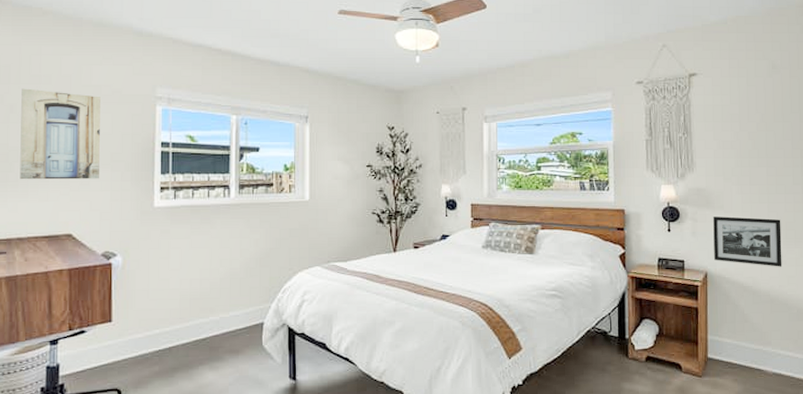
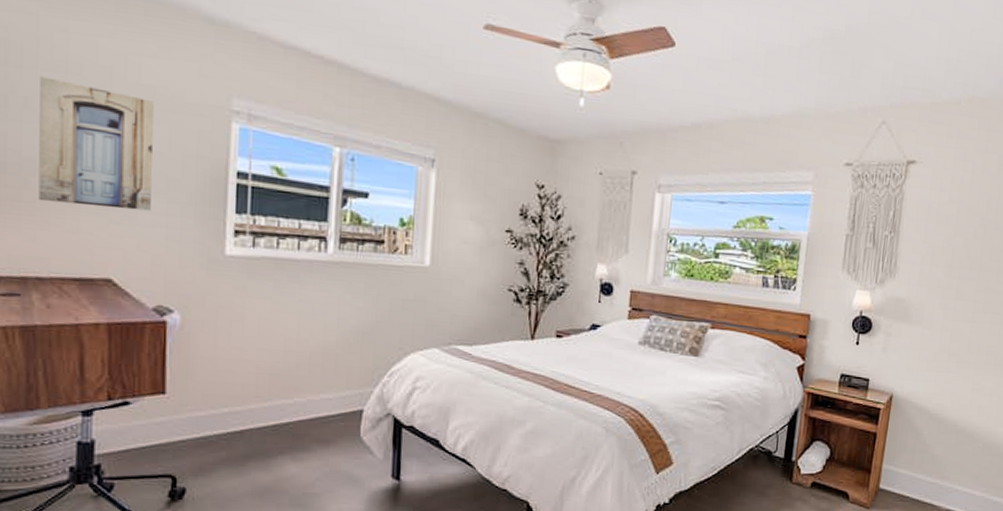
picture frame: present [713,216,782,267] -> none [903,332,983,396]

